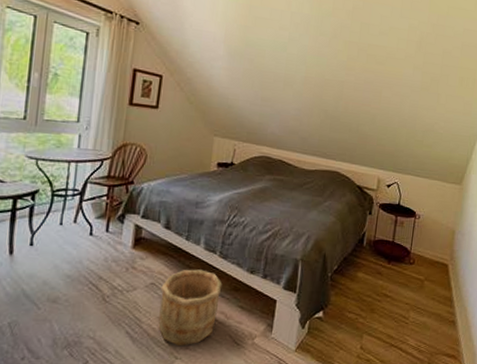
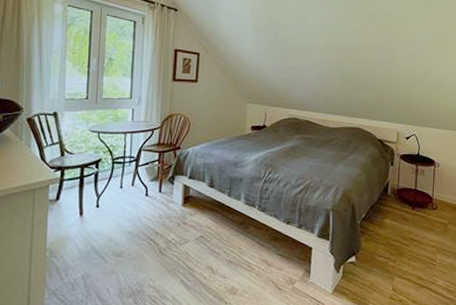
wooden bucket: present [158,269,223,347] -> none [208,222,263,292]

